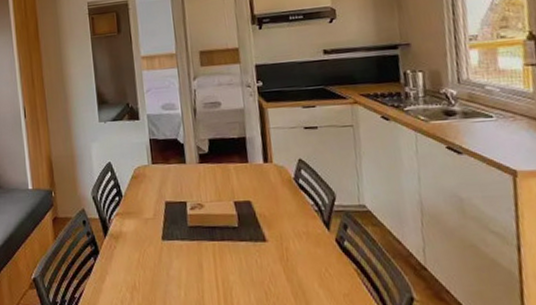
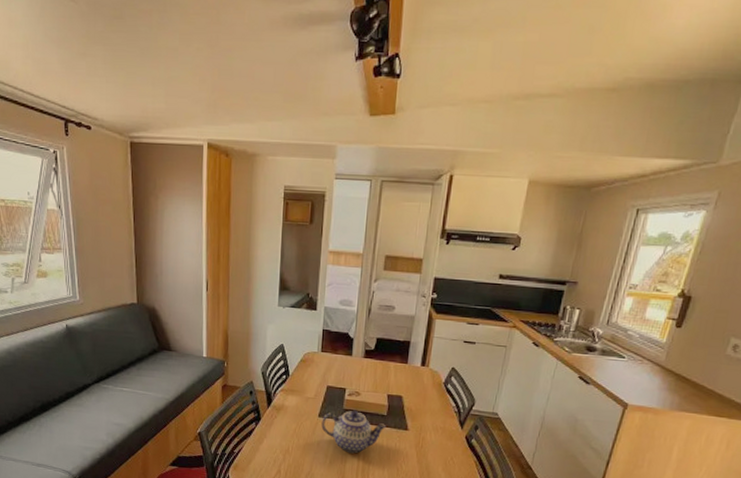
teapot: none [166,225,241,280] -> present [321,410,387,454]

